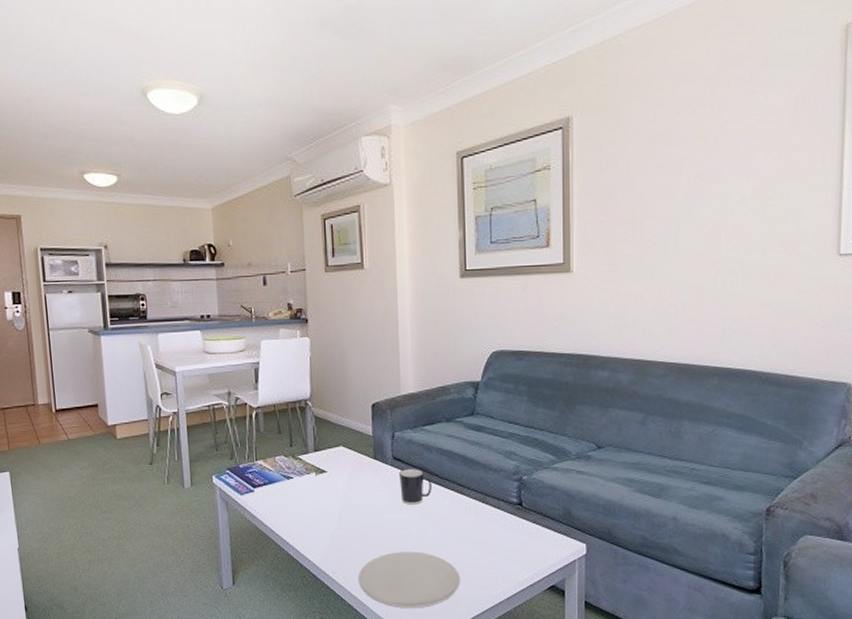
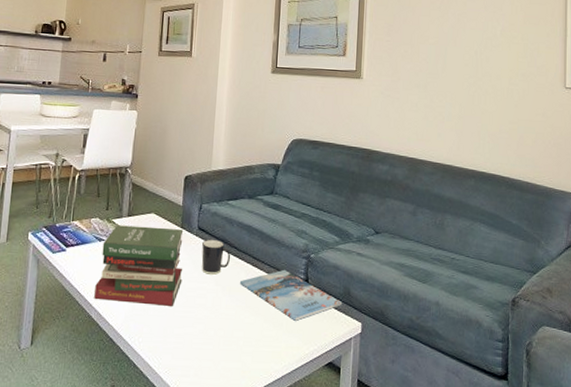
books: none [290,460,382,540] -> present [94,225,184,306]
plate: present [358,551,460,609] -> none [152,320,247,380]
magazine: none [444,494,563,546] -> present [239,269,343,321]

